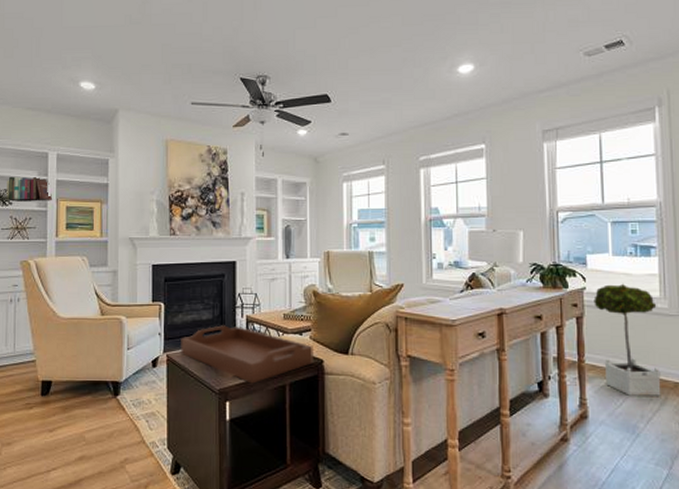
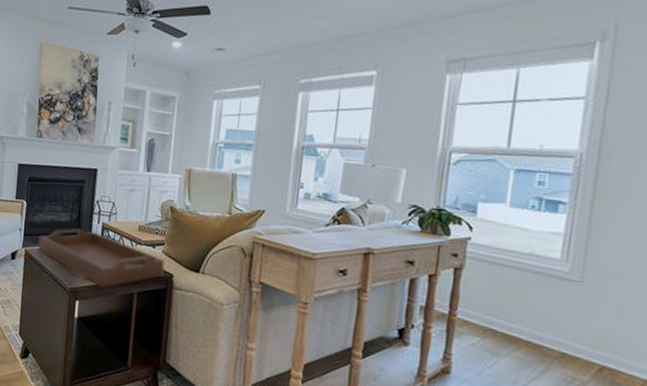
potted tree: present [594,283,661,396] -> none [477,237,555,365]

